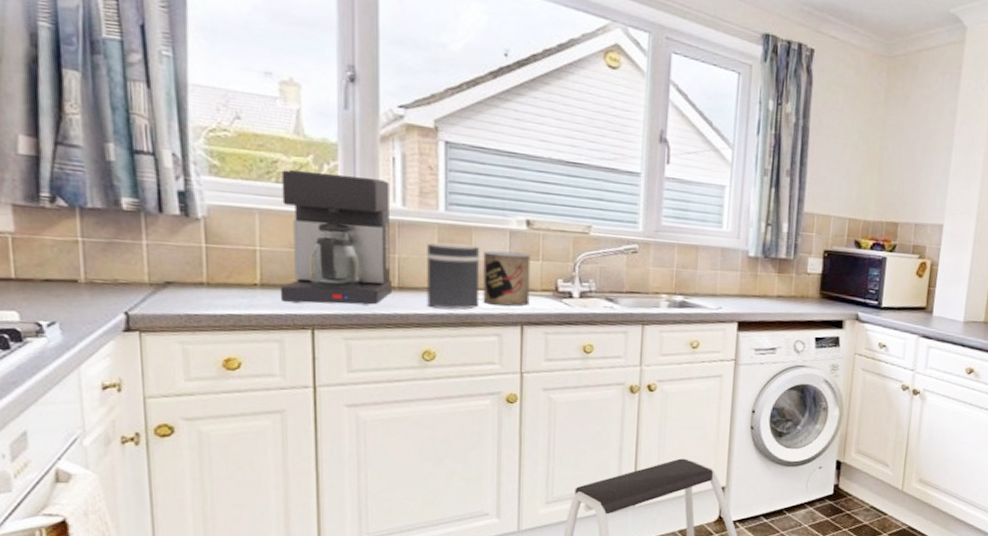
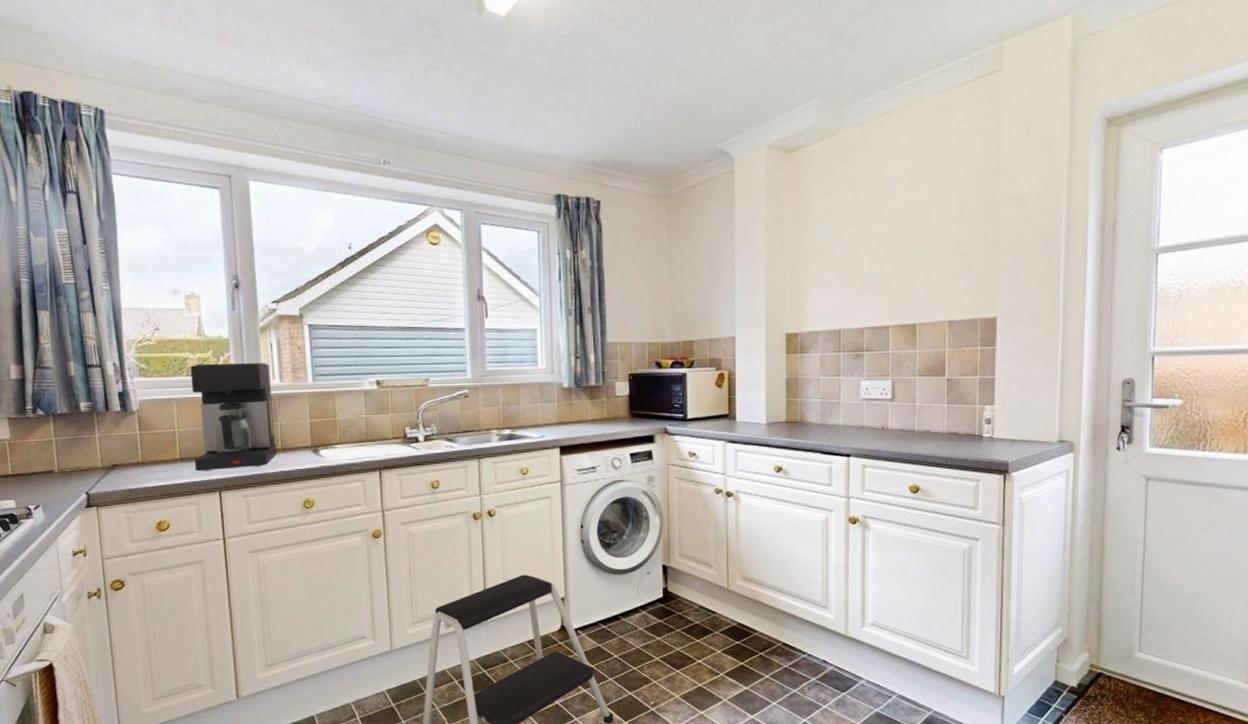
cylinder: present [425,242,480,310] -> none [301,407,345,462]
tin can: present [483,250,531,306] -> none [345,408,385,455]

